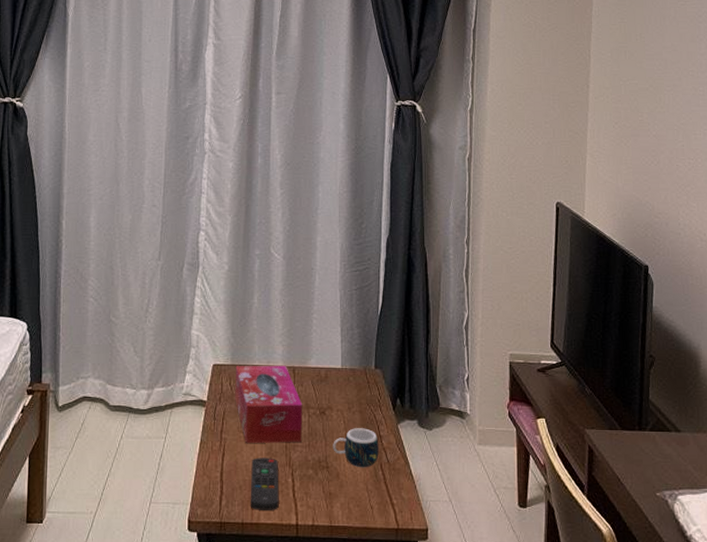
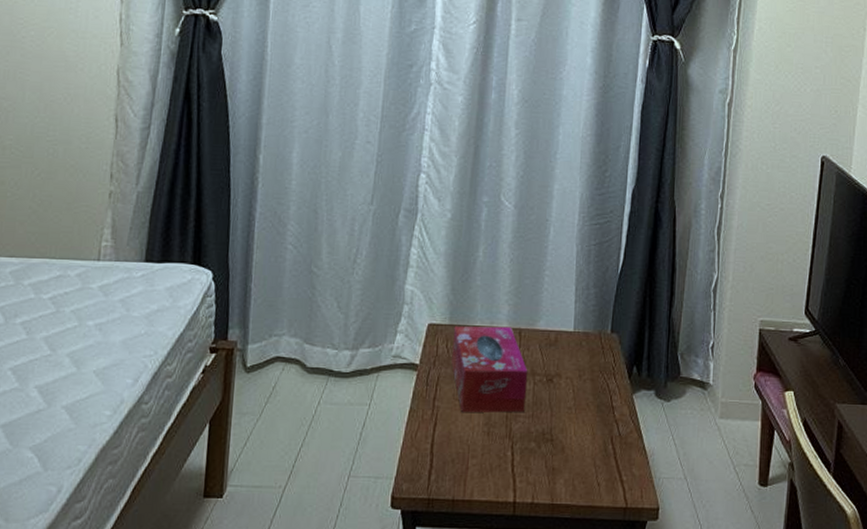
remote control: present [250,457,279,510] -> none [462,428,497,486]
mug: present [333,428,379,468] -> none [559,397,611,442]

